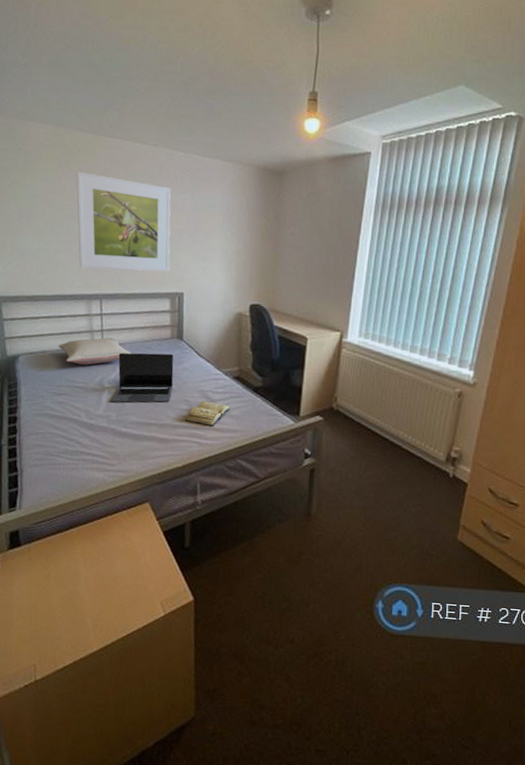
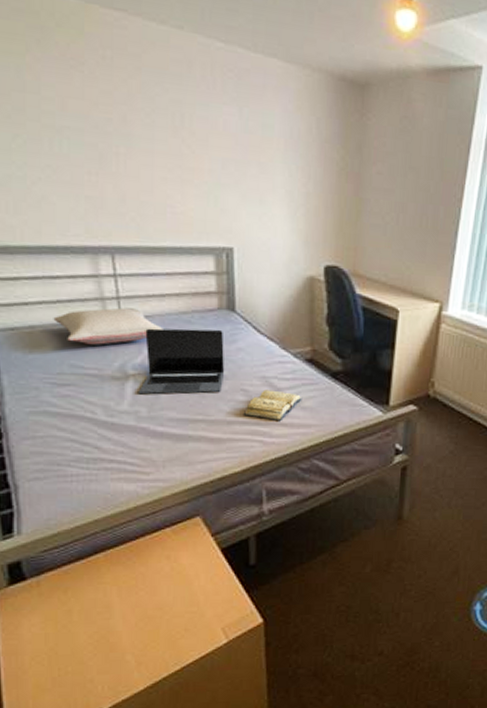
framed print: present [76,171,171,272] -> none [57,58,212,217]

